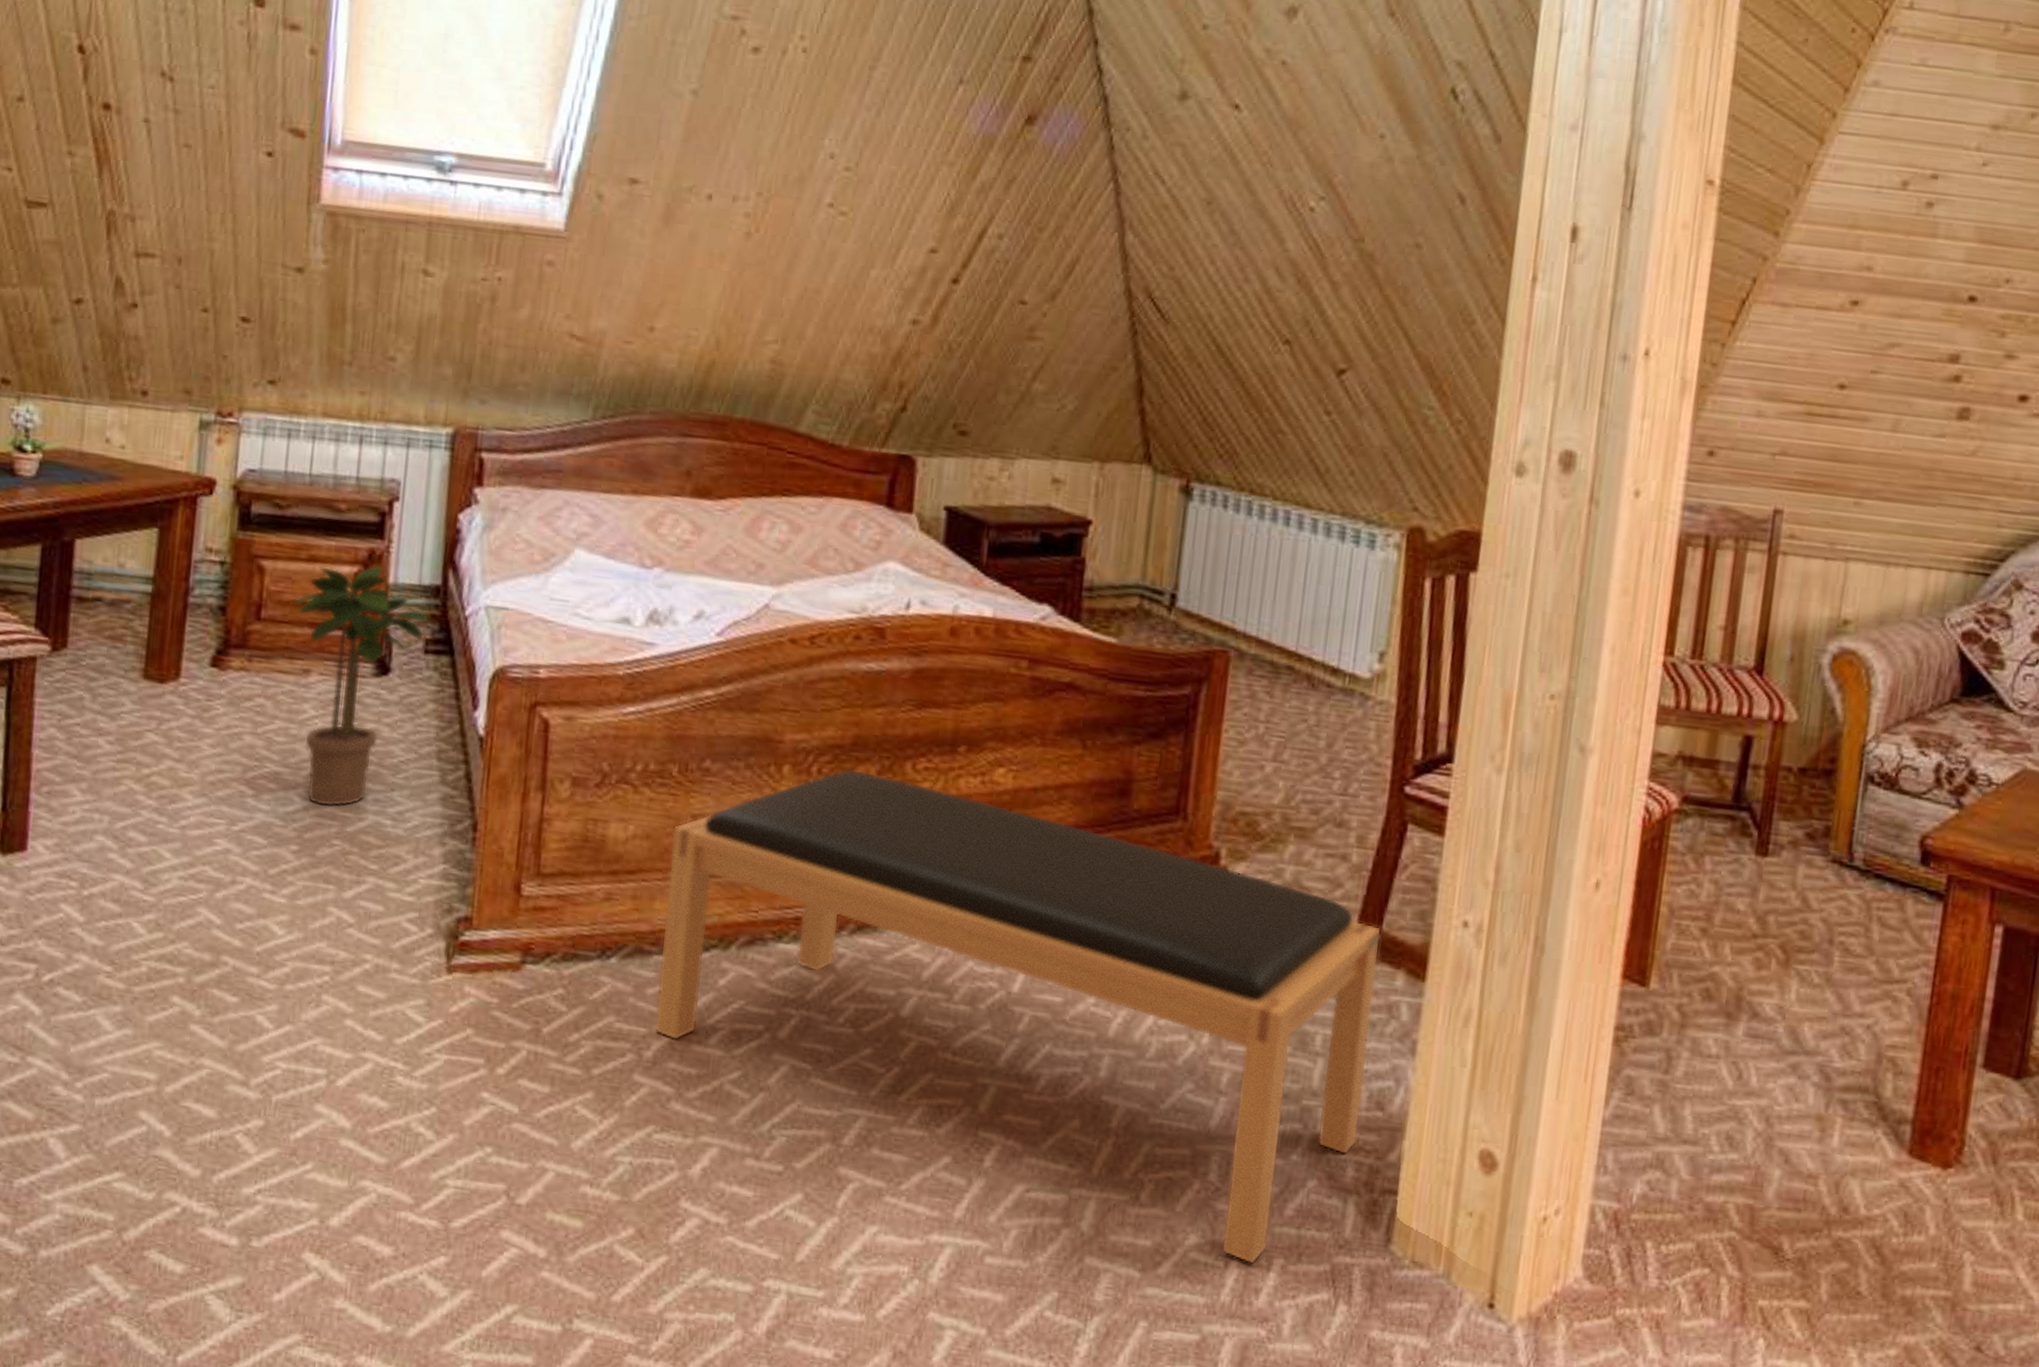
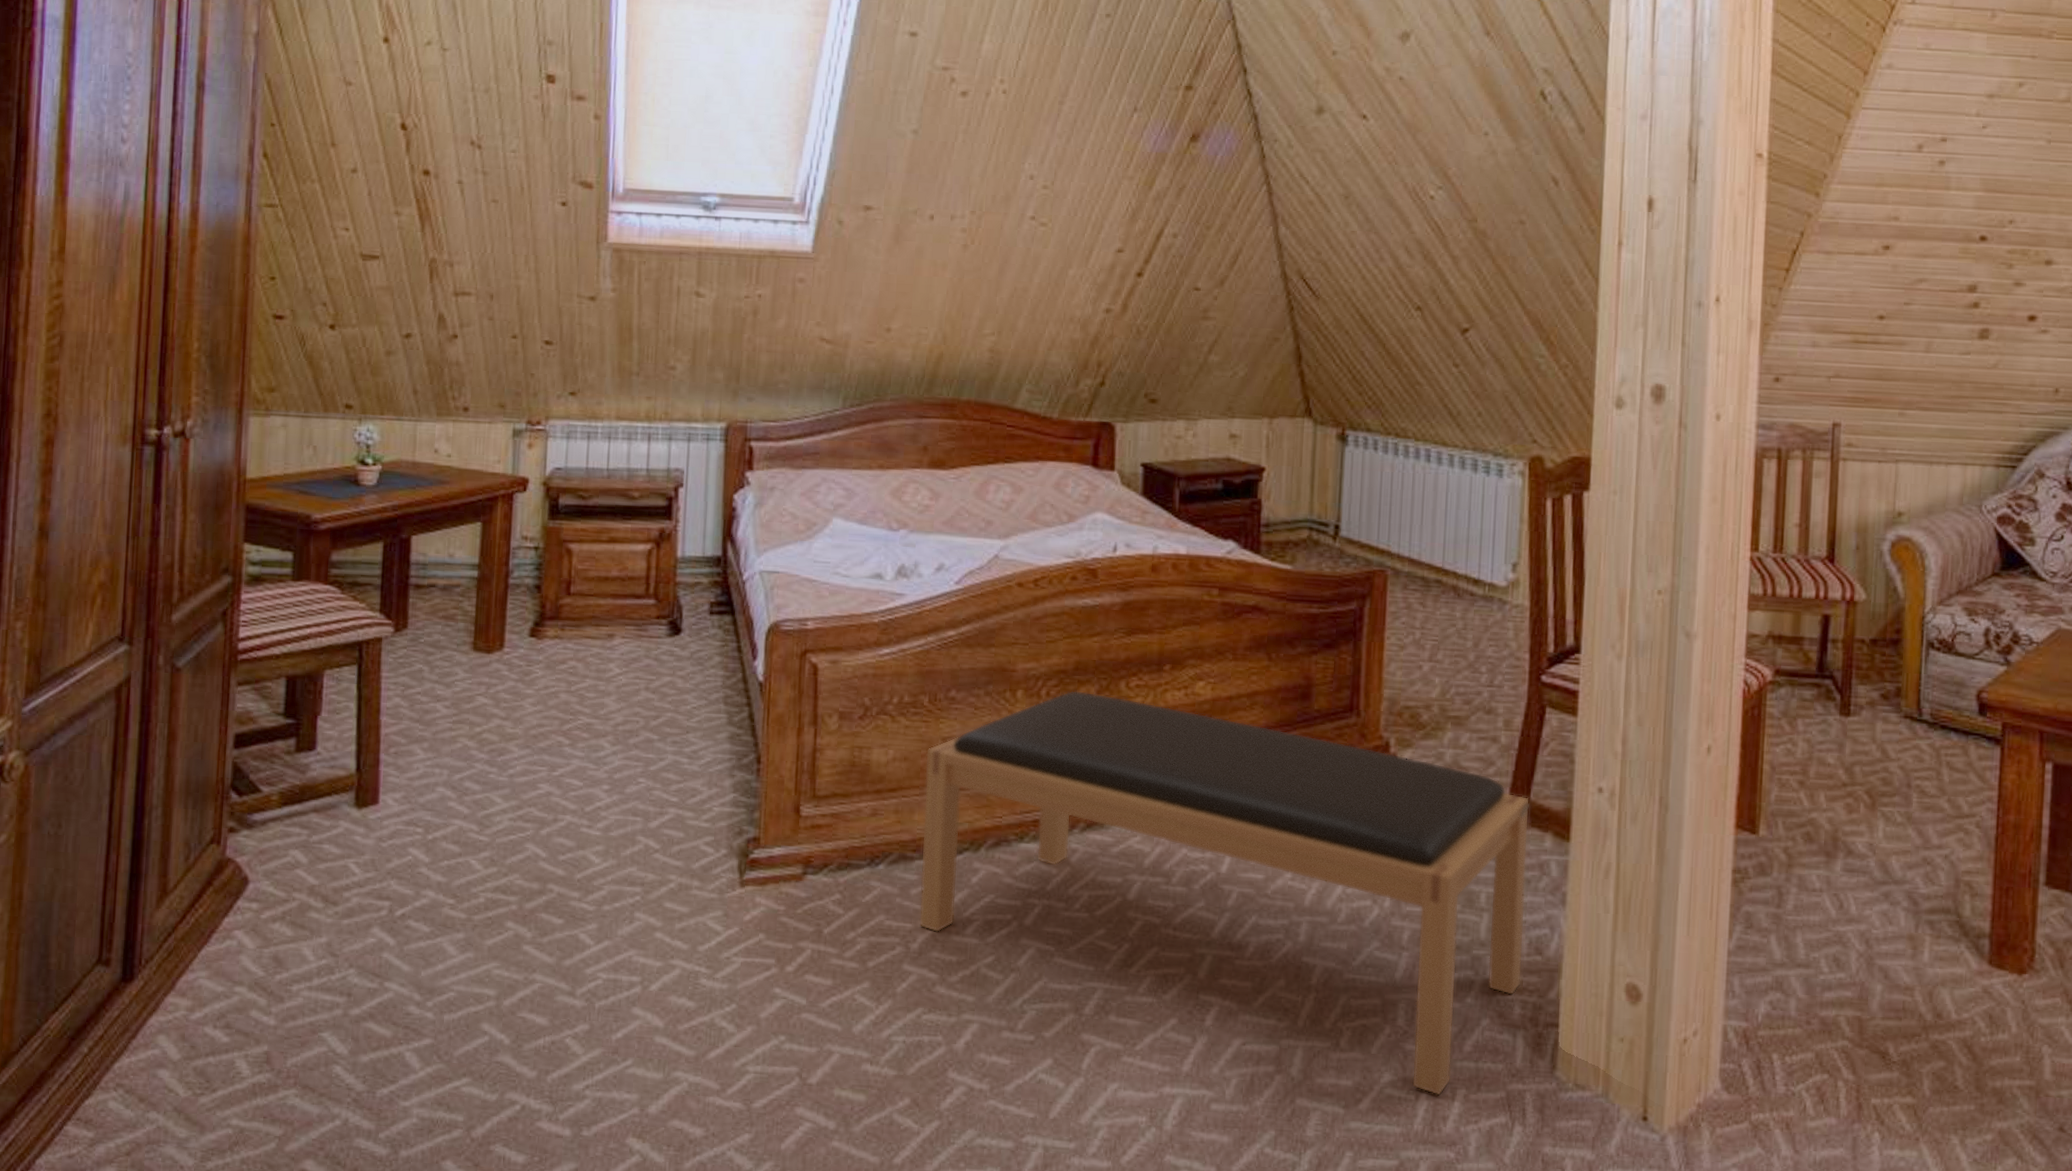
potted plant: present [293,565,430,807] -> none [597,542,713,751]

